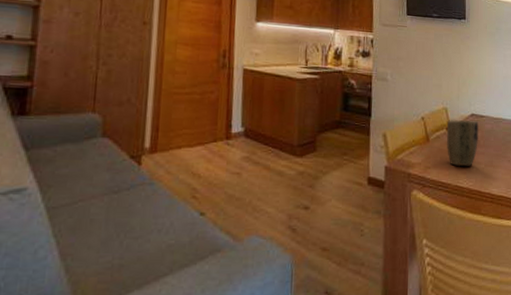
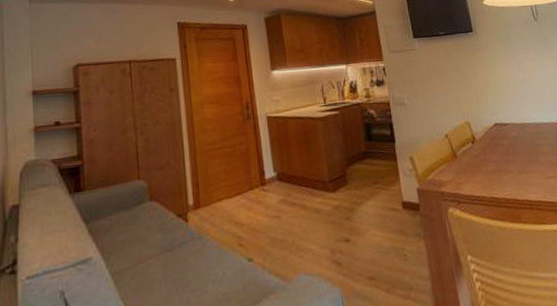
plant pot: present [446,119,480,167] -> none [472,130,507,179]

